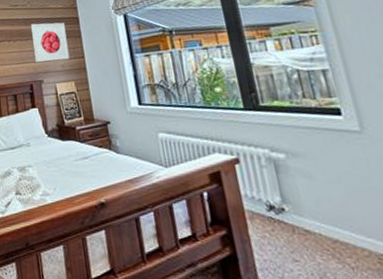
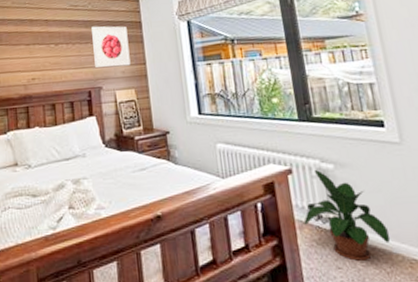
potted plant: none [254,160,354,254] -> present [304,170,390,261]

